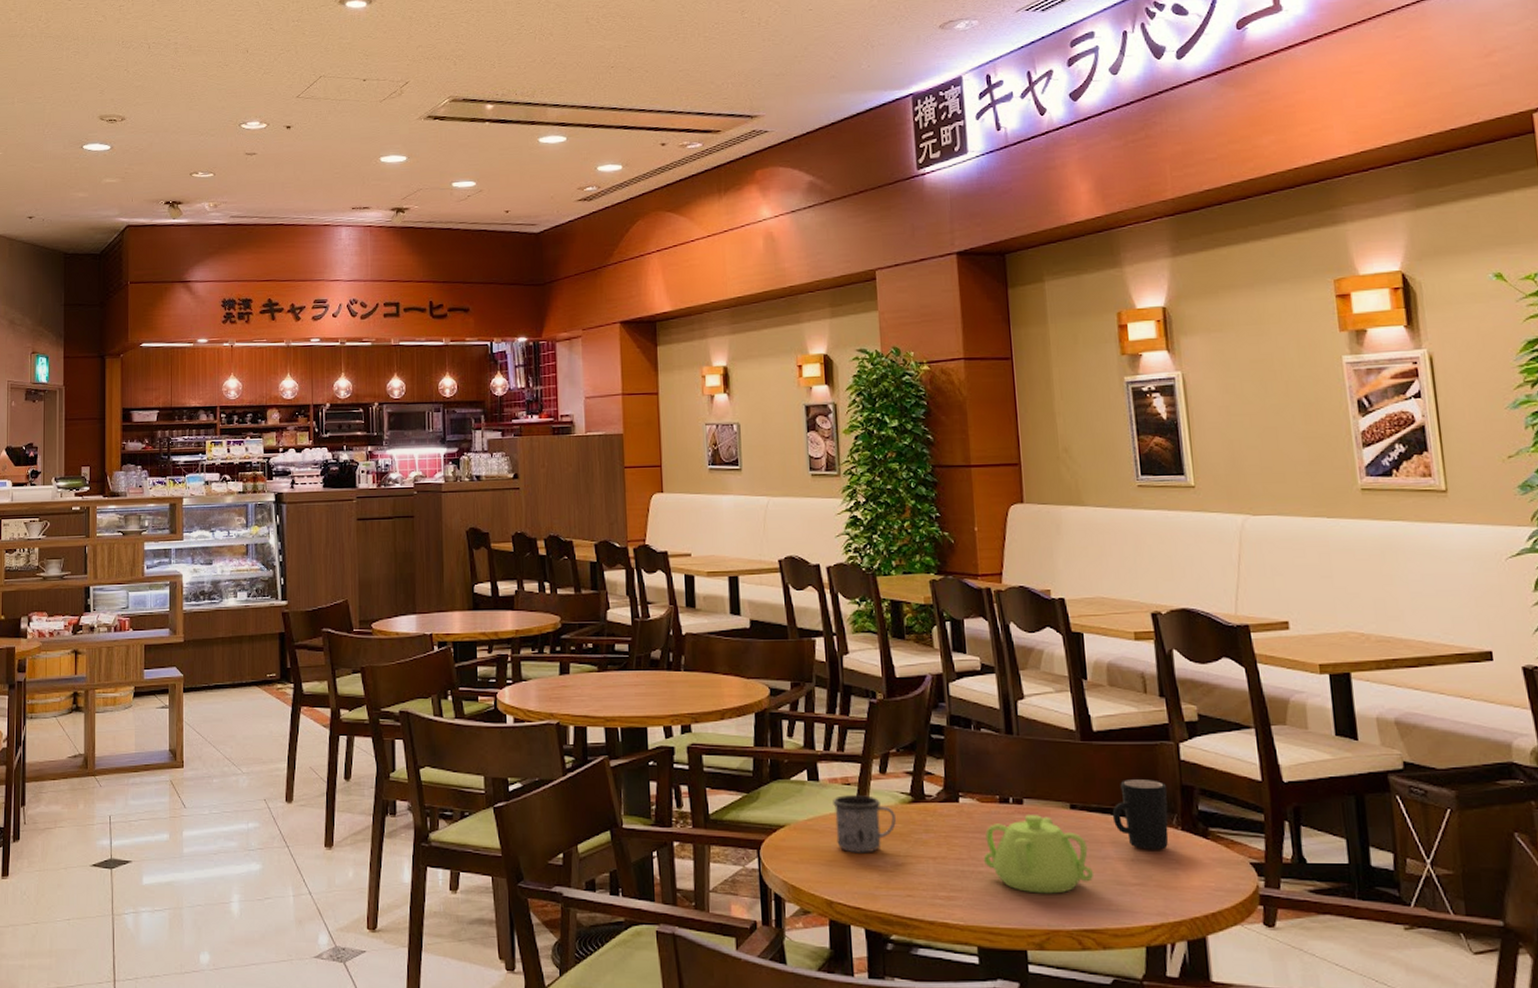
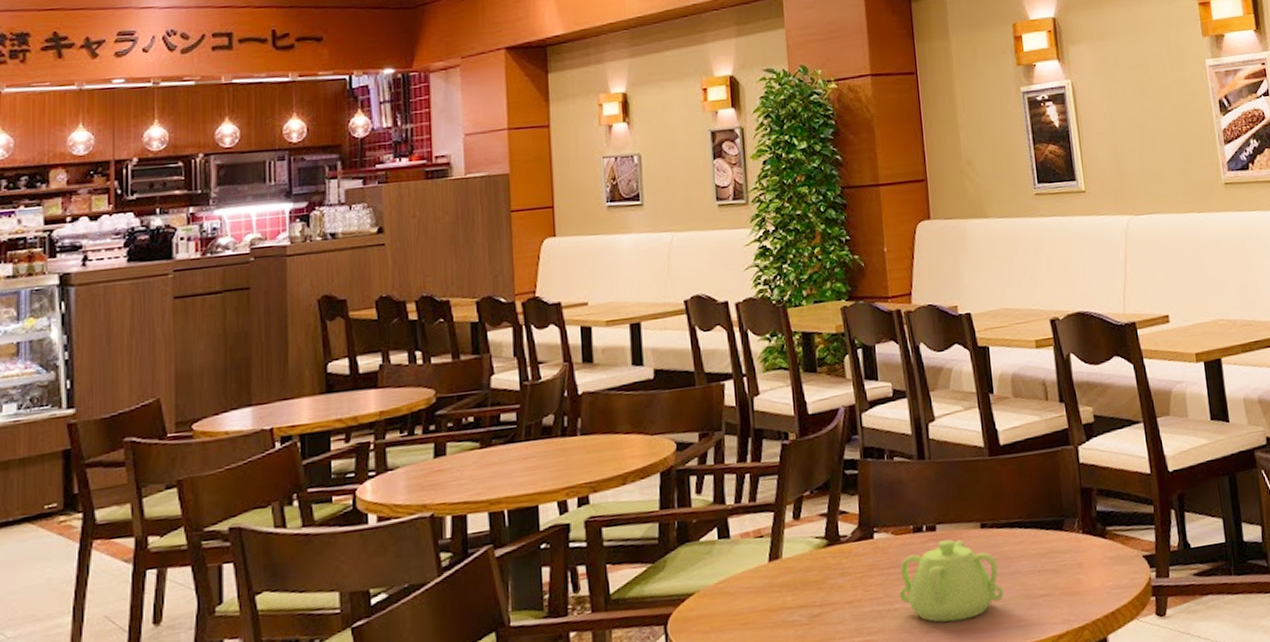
mug: present [833,795,896,853] -> none [745,545,811,612]
mug: present [1112,780,1169,850] -> none [1019,486,1071,559]

